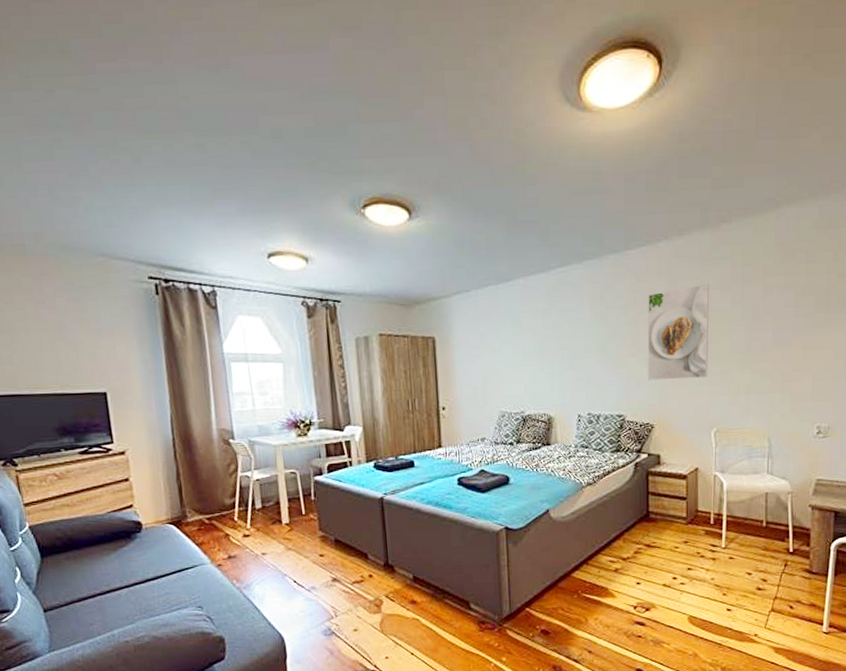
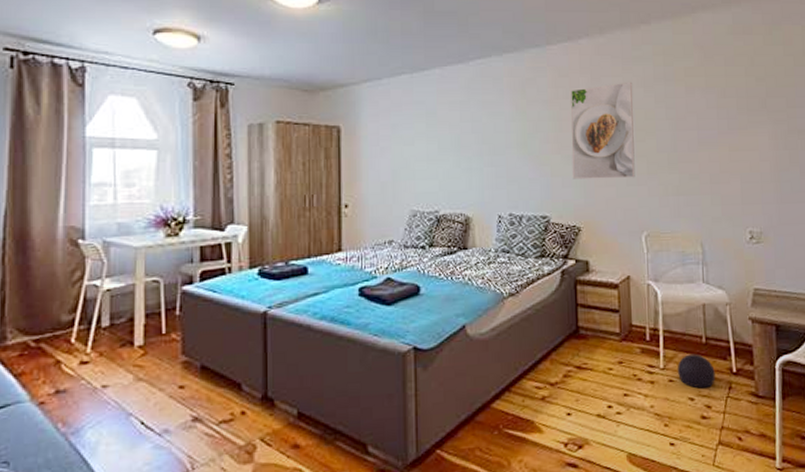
ball: none [737,535,773,565] -> present [677,353,715,389]

